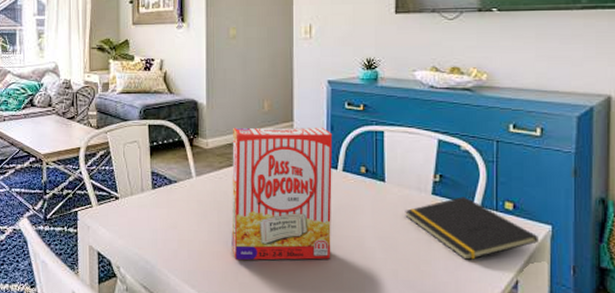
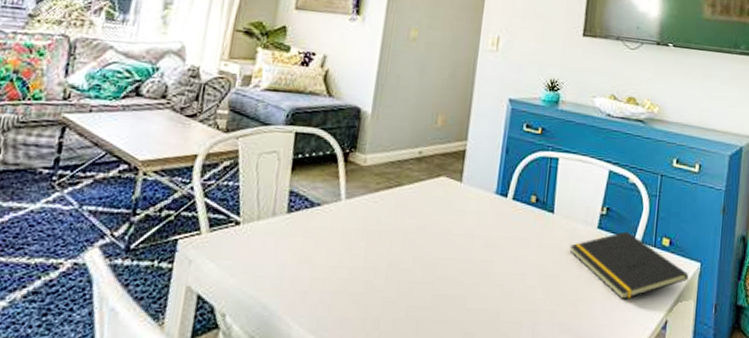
board game: present [231,127,332,261] -> none [376,142,506,304]

